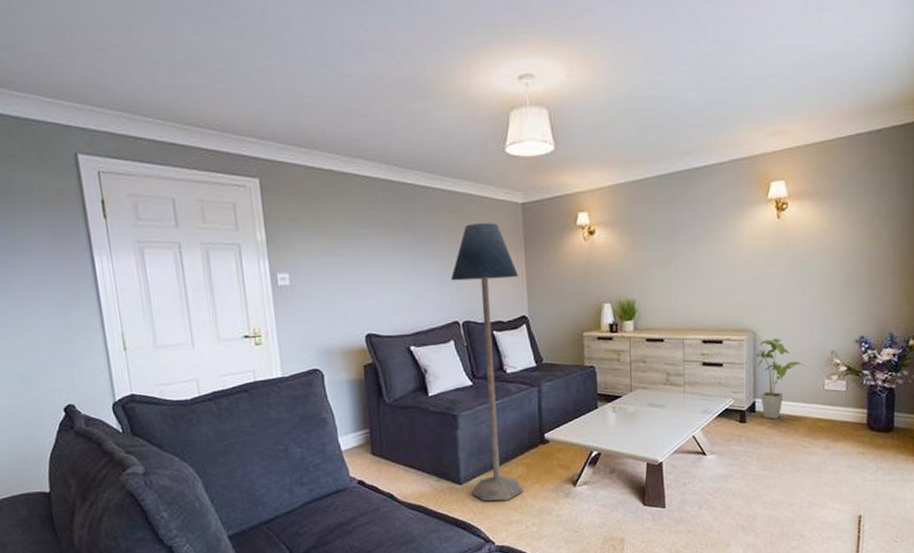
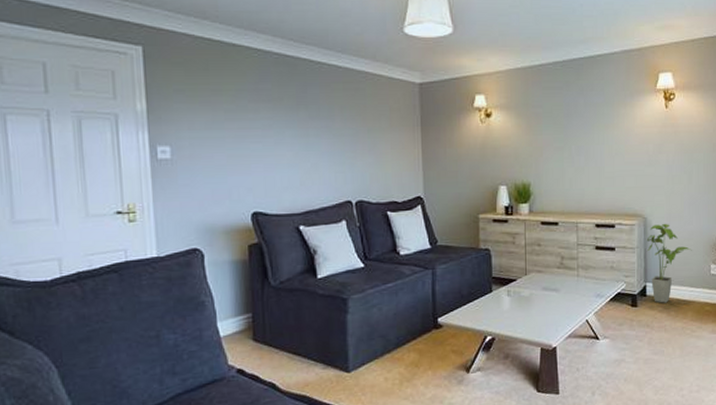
floor lamp: present [450,223,523,502] -> none [344,102,415,391]

